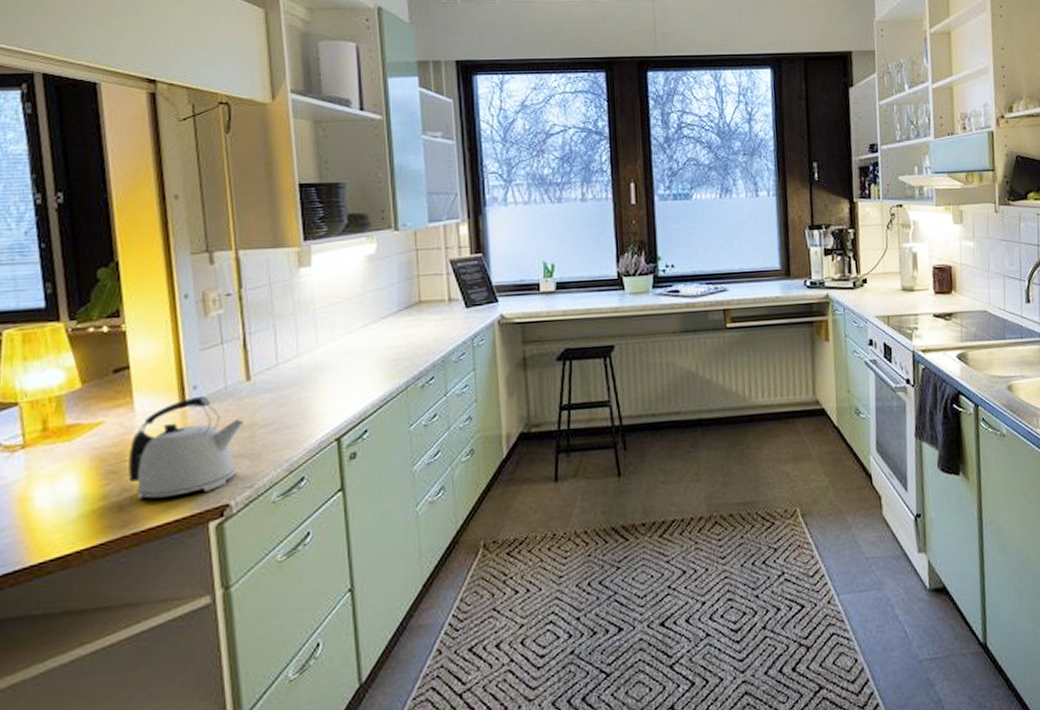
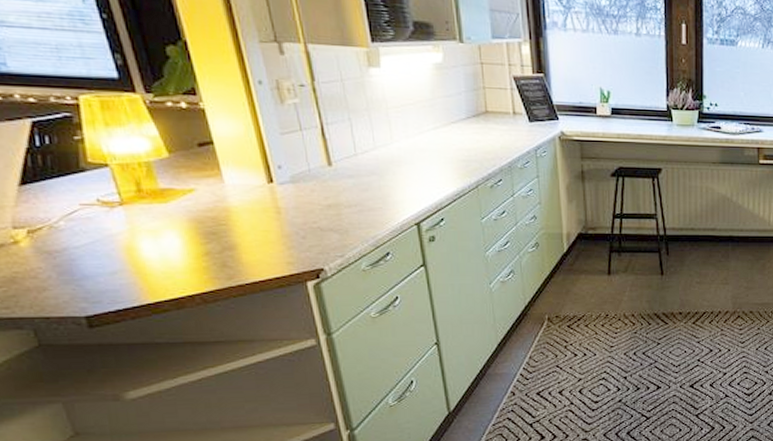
kettle: present [128,395,245,500] -> none [224,175,331,258]

